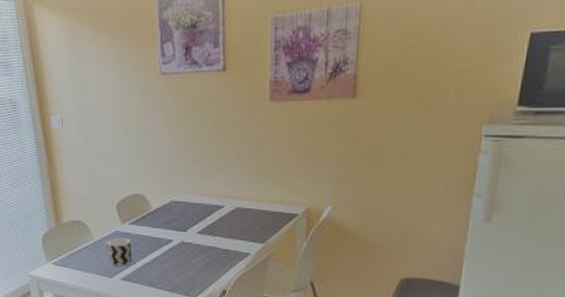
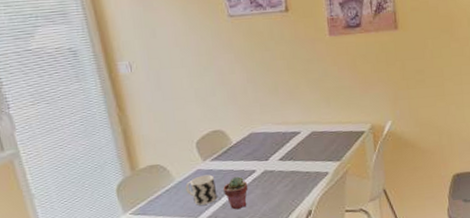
potted succulent: none [139,243,163,277] -> present [223,176,249,210]

